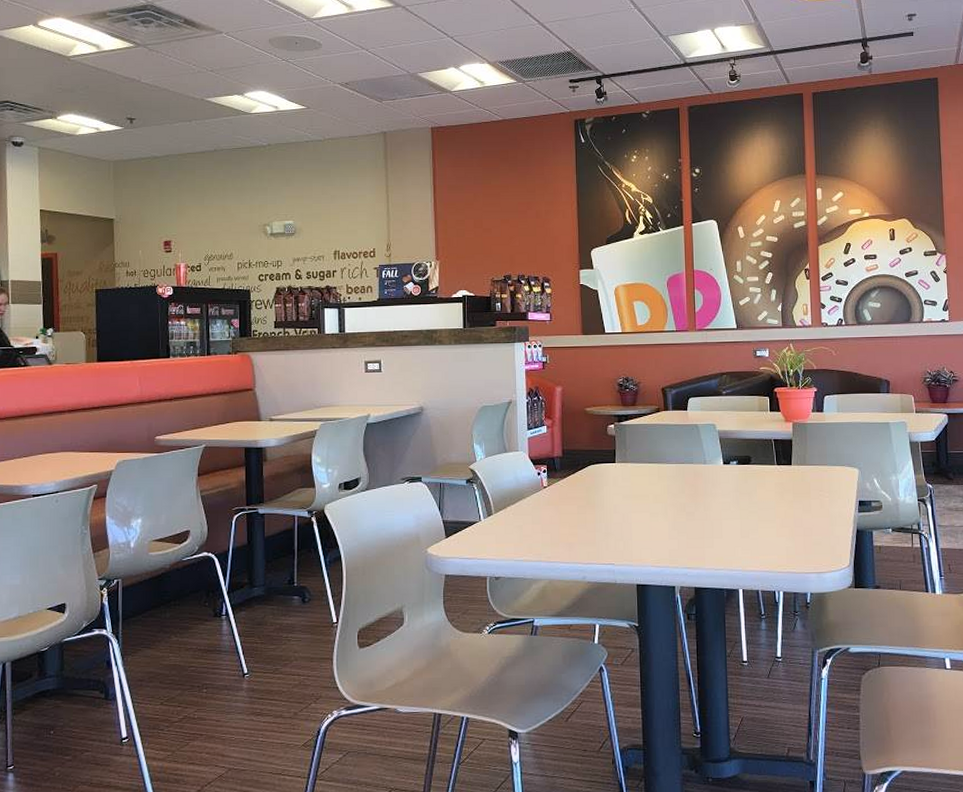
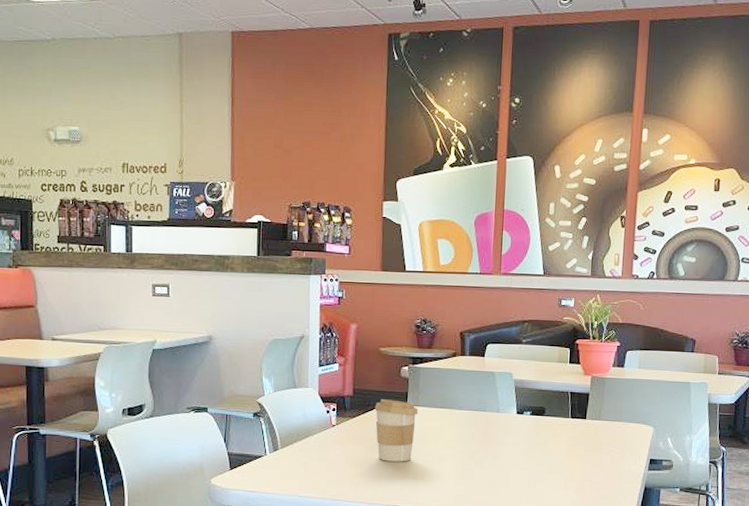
coffee cup: none [584,458,627,520] -> present [375,399,418,462]

